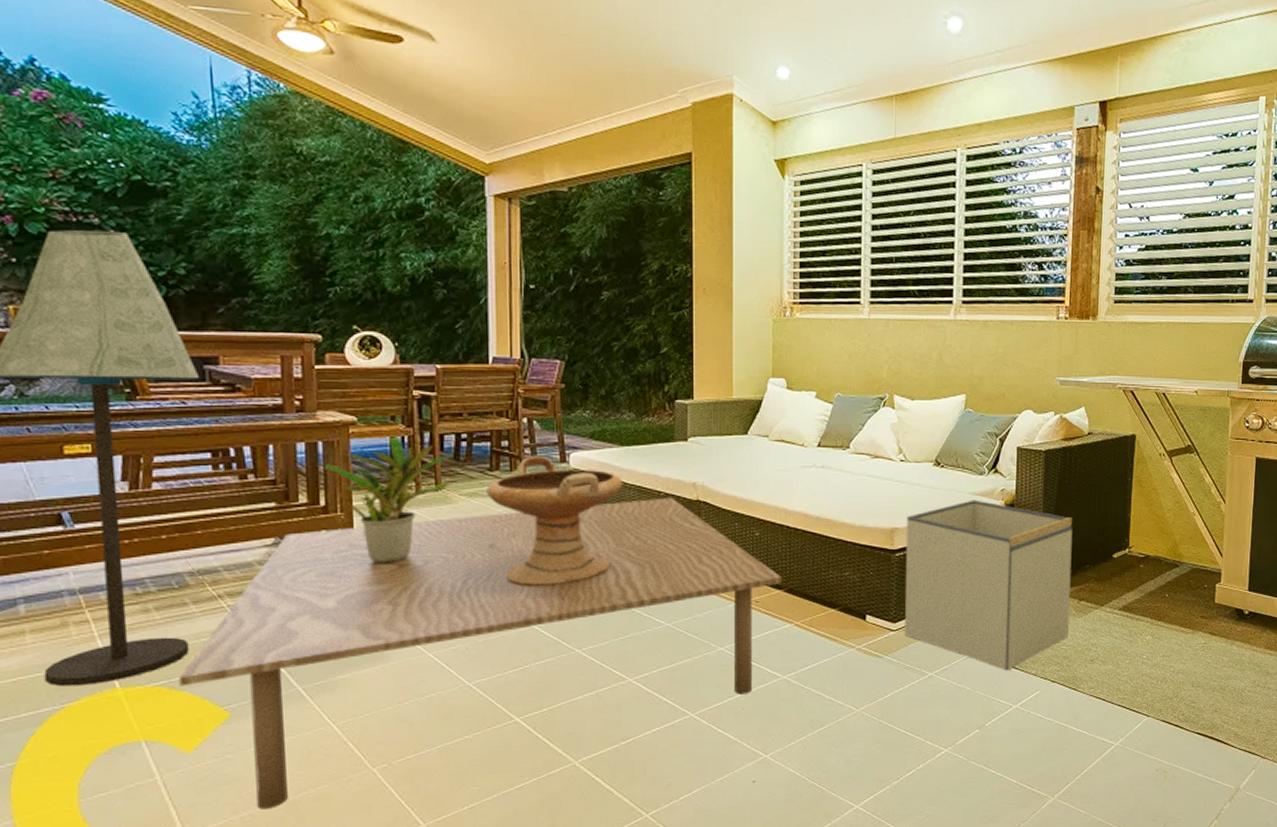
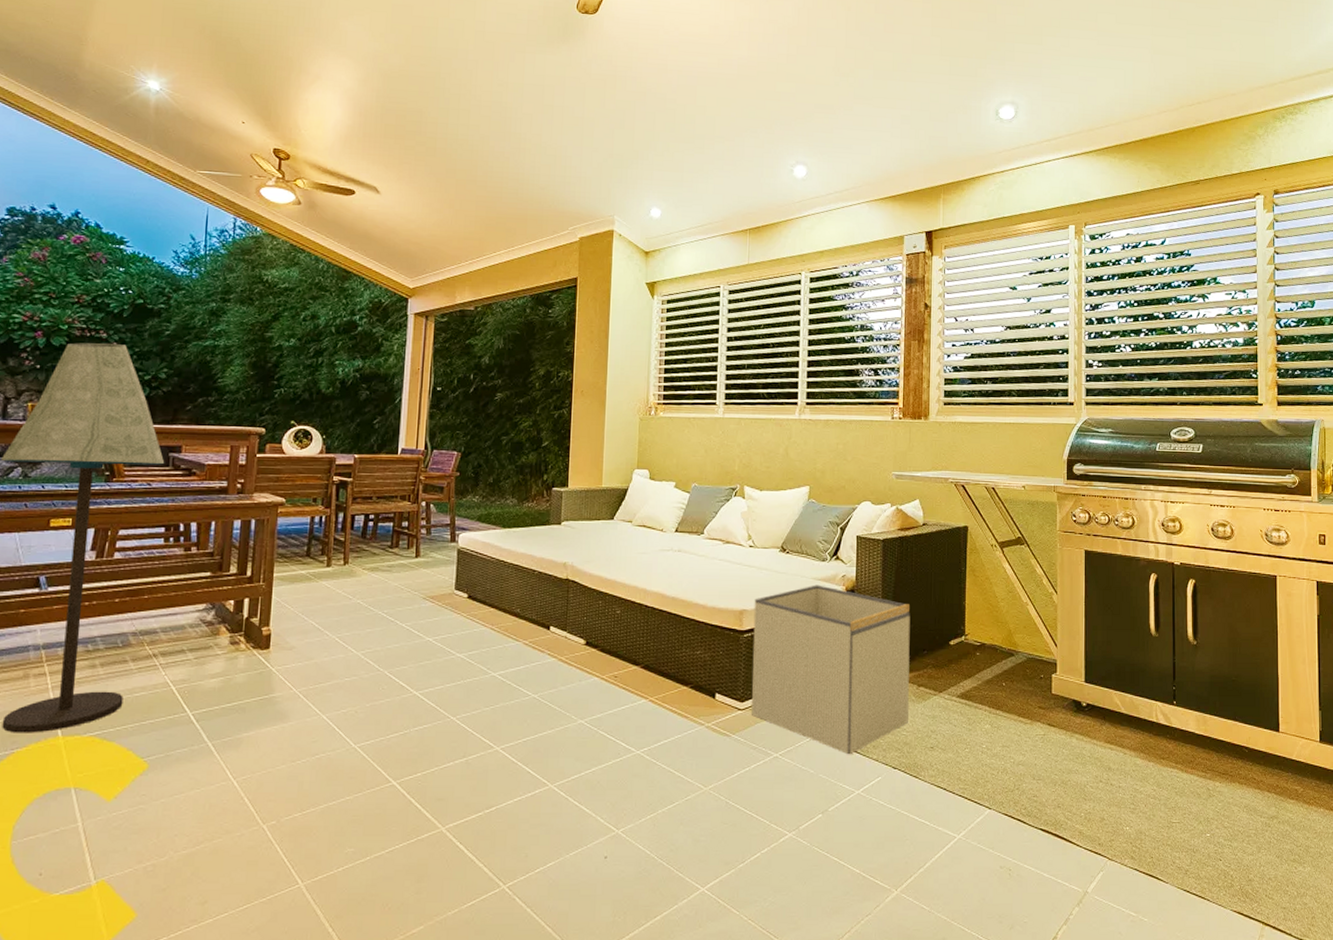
coffee table: present [178,497,782,809] -> none [110,576,640,860]
potted plant: present [325,435,454,564] -> none [255,515,362,630]
decorative bowl: present [486,455,623,586] -> none [386,535,503,655]

